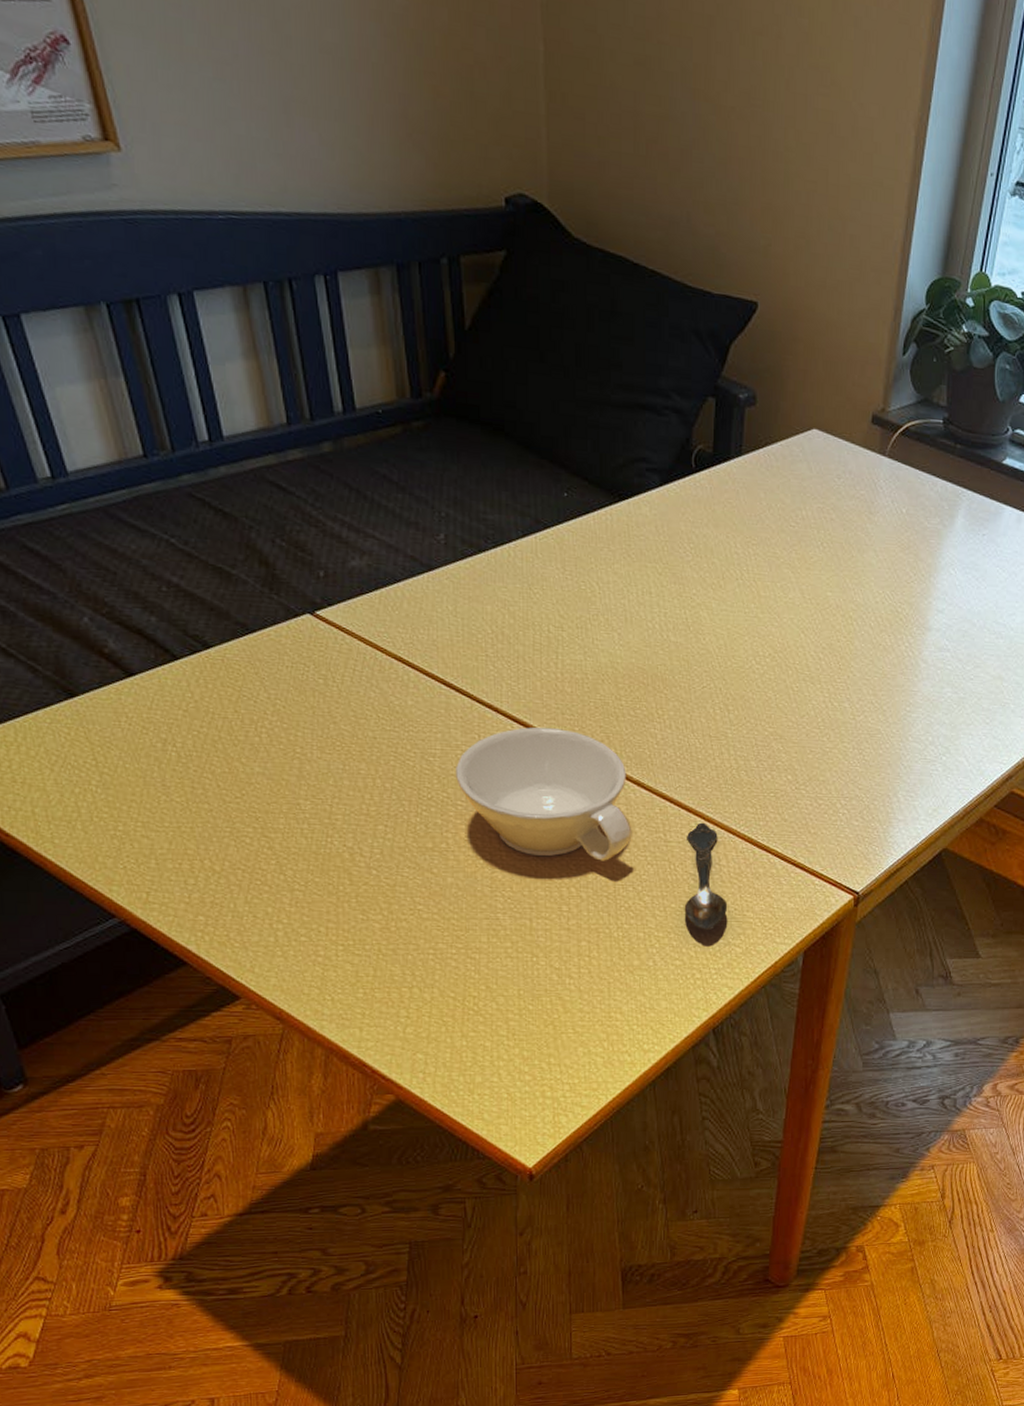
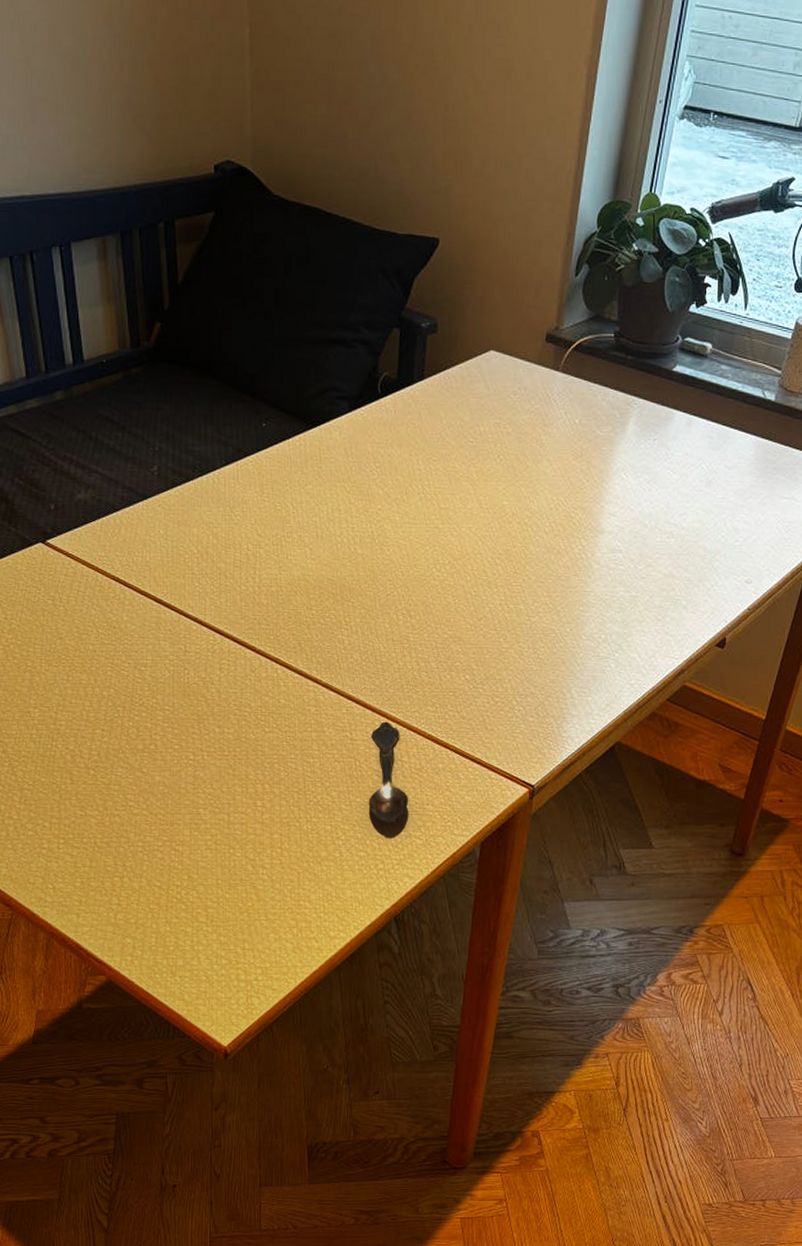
cup: present [456,727,632,861] -> none [164,636,321,759]

